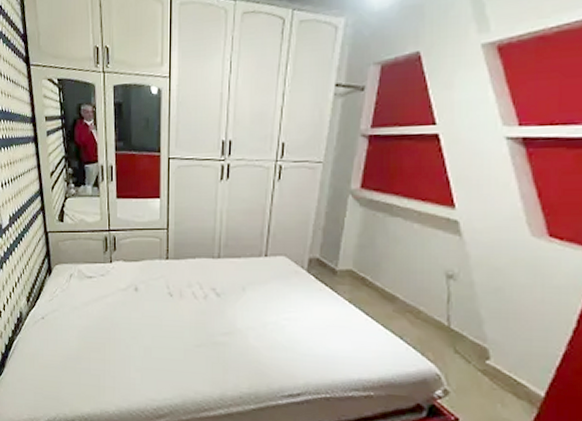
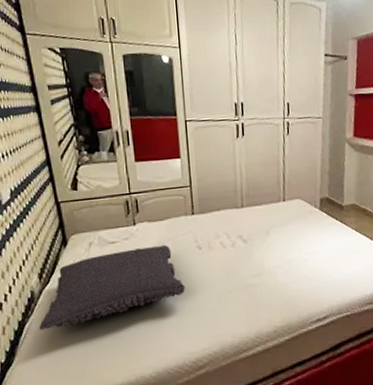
pillow: none [24,286,153,350] -> present [39,245,185,330]

